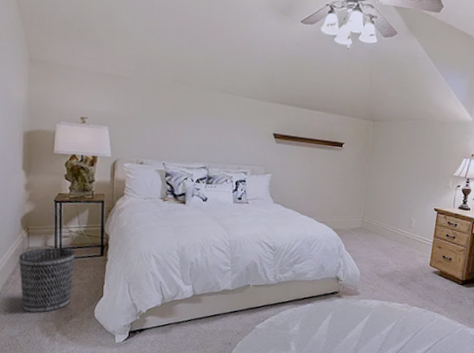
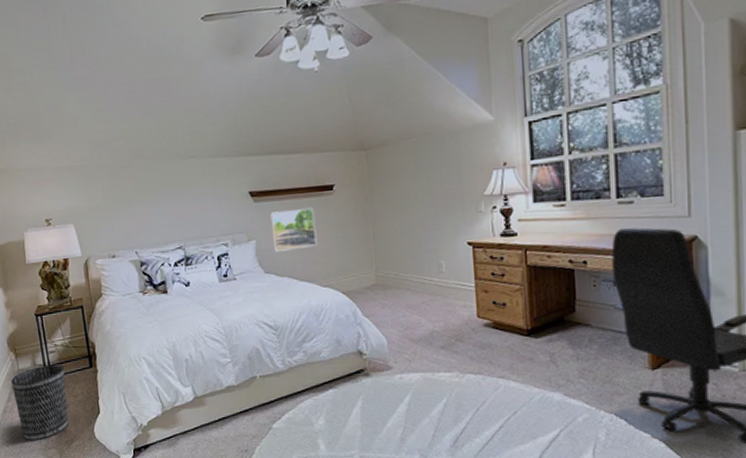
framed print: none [285,154,323,189] -> present [270,207,318,252]

